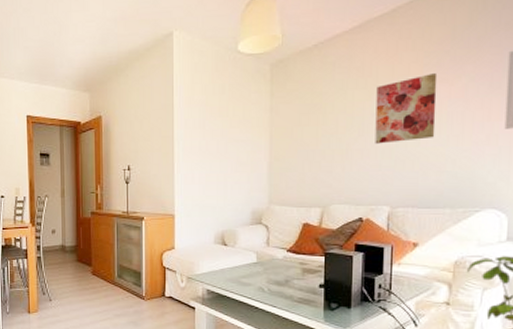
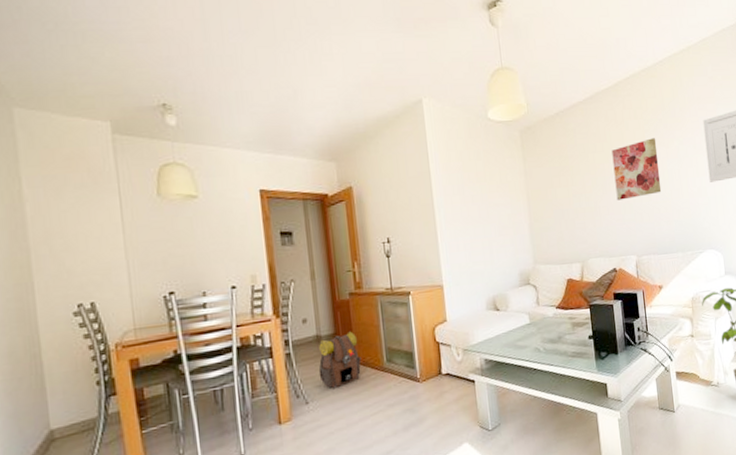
backpack: none [61,246,96,293] -> present [318,331,362,389]

